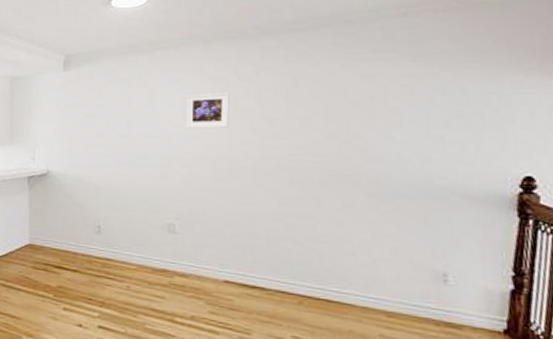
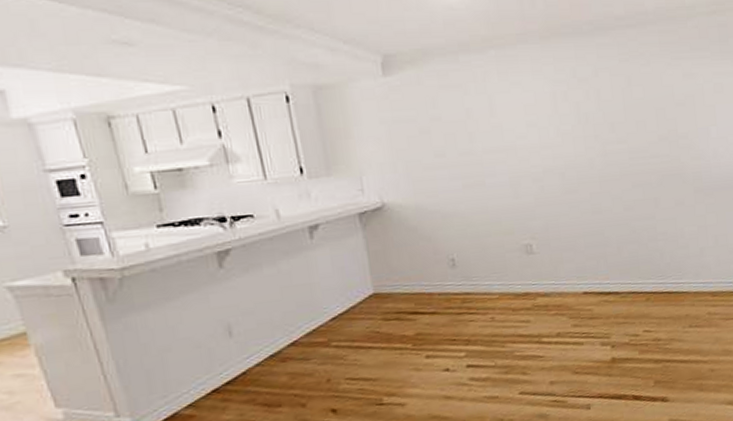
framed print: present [186,92,230,129] -> none [528,96,574,139]

